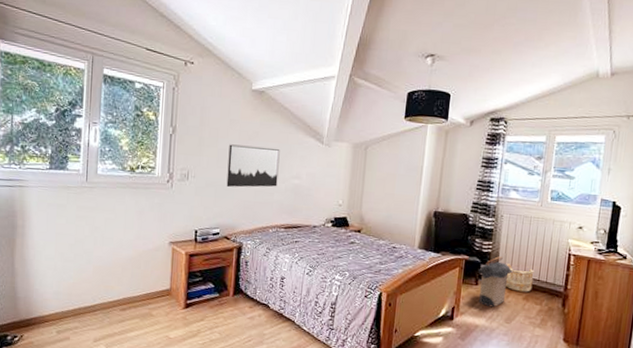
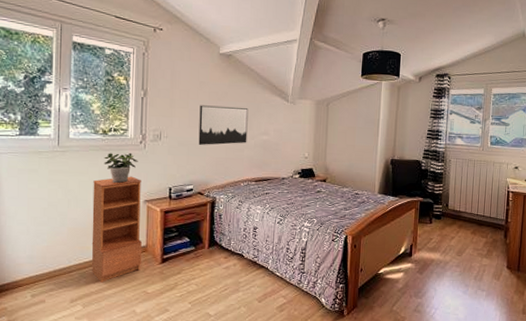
bookcase: none [116,216,167,324] -> present [91,176,142,283]
potted plant: none [130,191,165,223] -> present [104,152,138,183]
laundry hamper: present [477,256,513,308] -> none [431,197,461,243]
wooden bucket: present [505,263,534,292] -> none [455,203,480,227]

